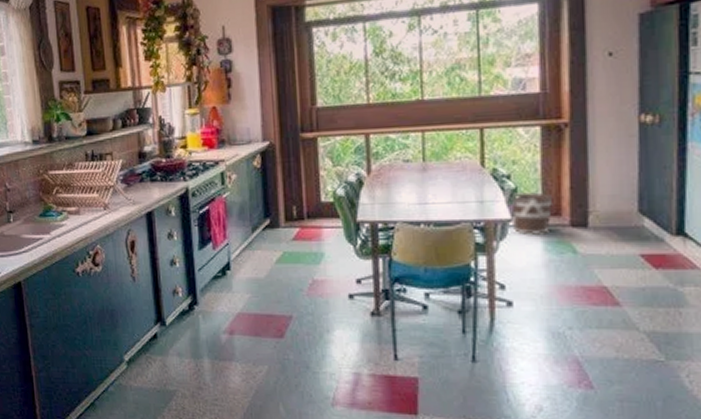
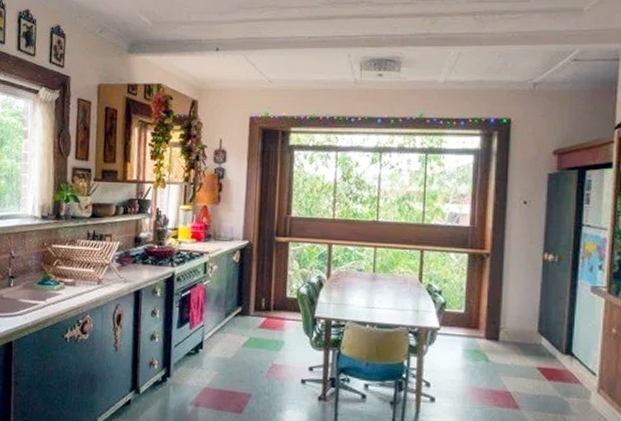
bucket: present [511,191,554,236] -> none [439,305,474,344]

